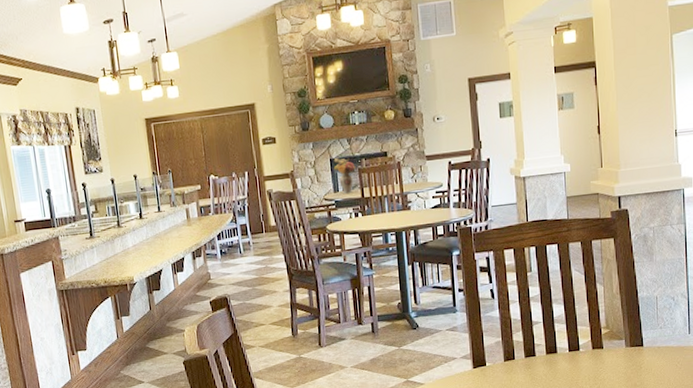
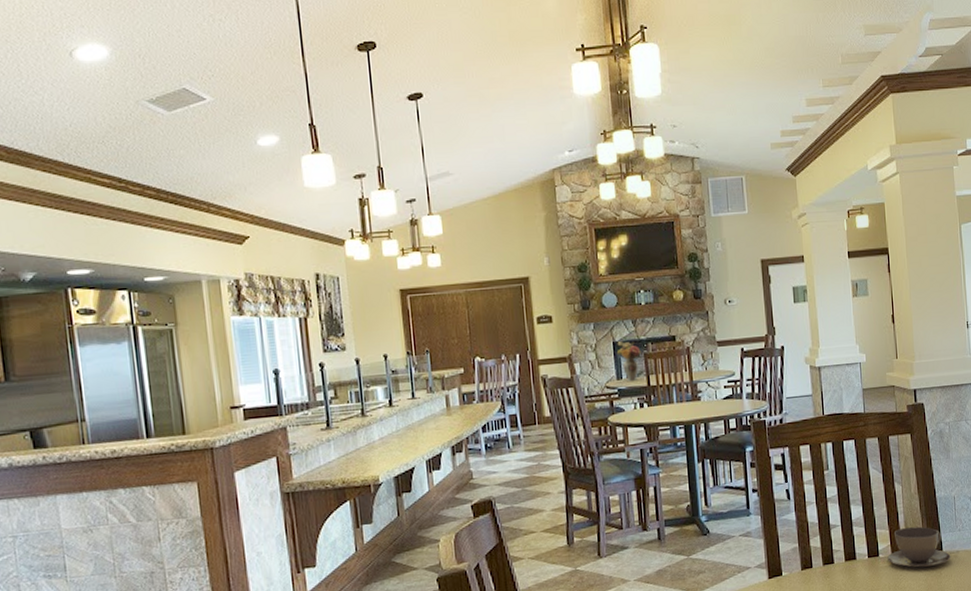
teacup: none [587,324,652,362] -> present [886,526,951,568]

